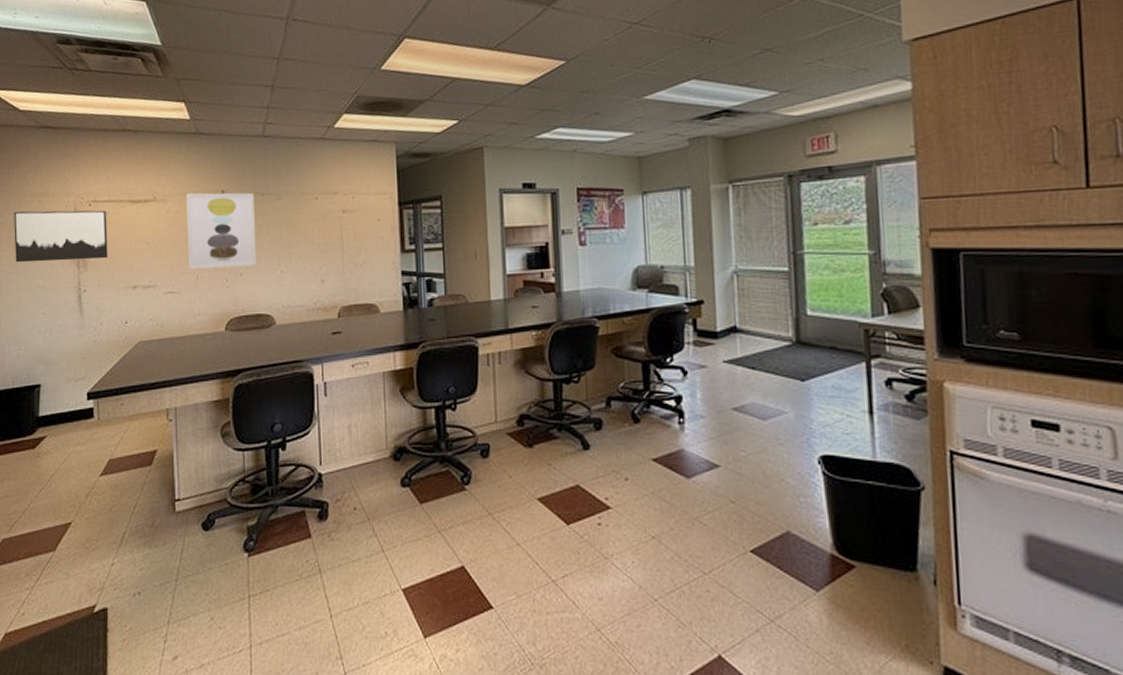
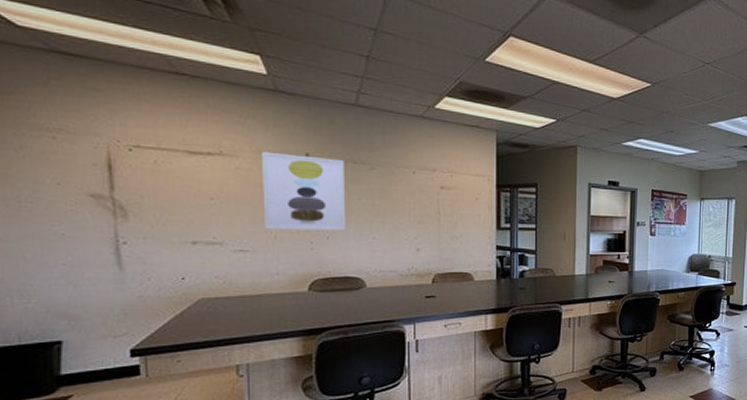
wall art: present [14,210,108,263] -> none [12,147,157,211]

